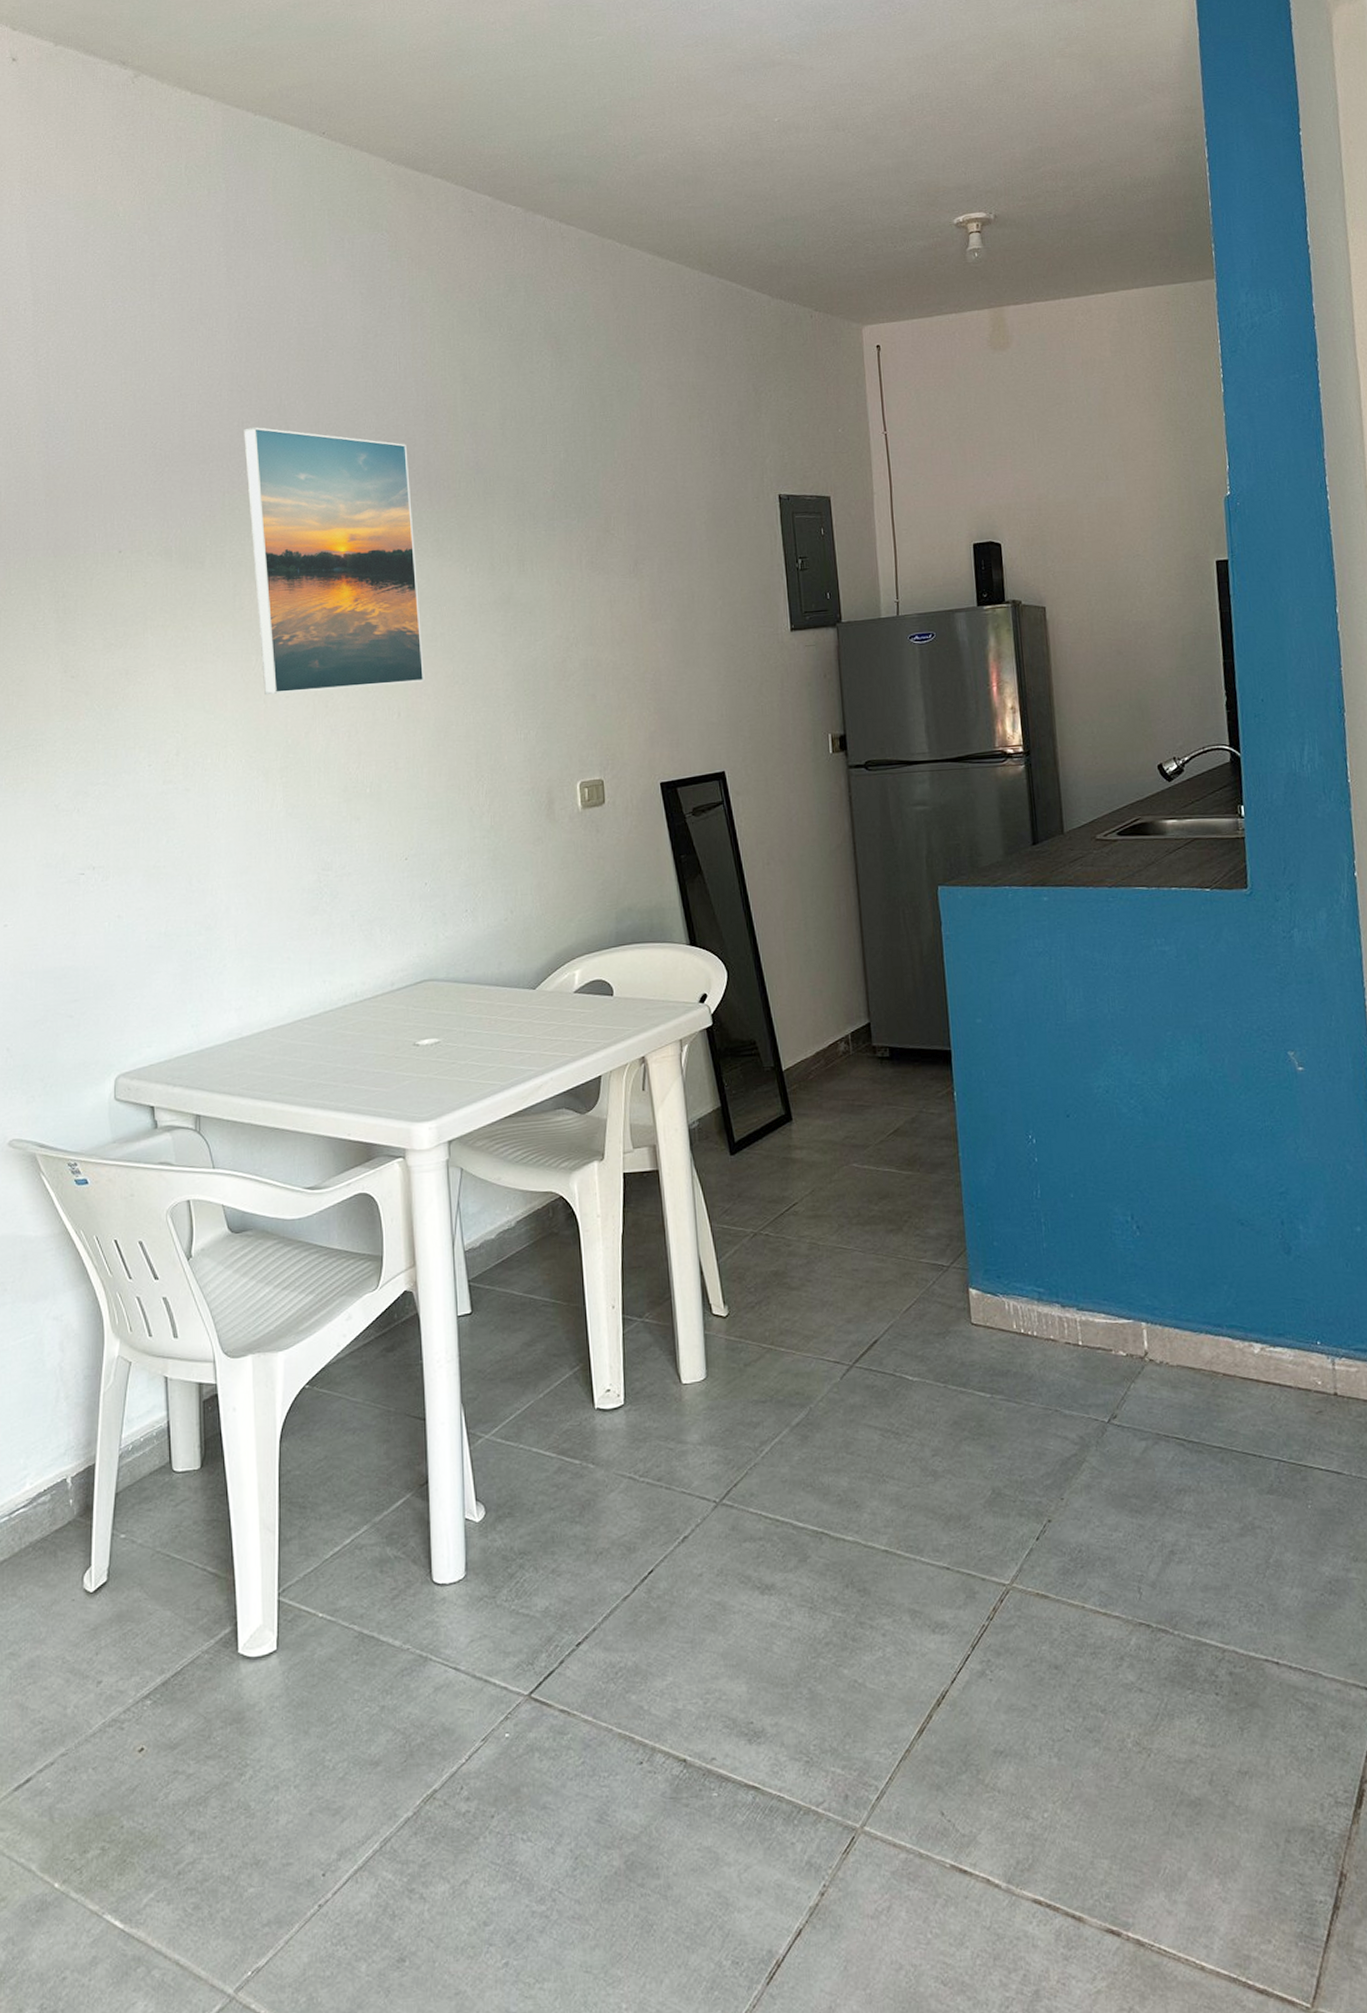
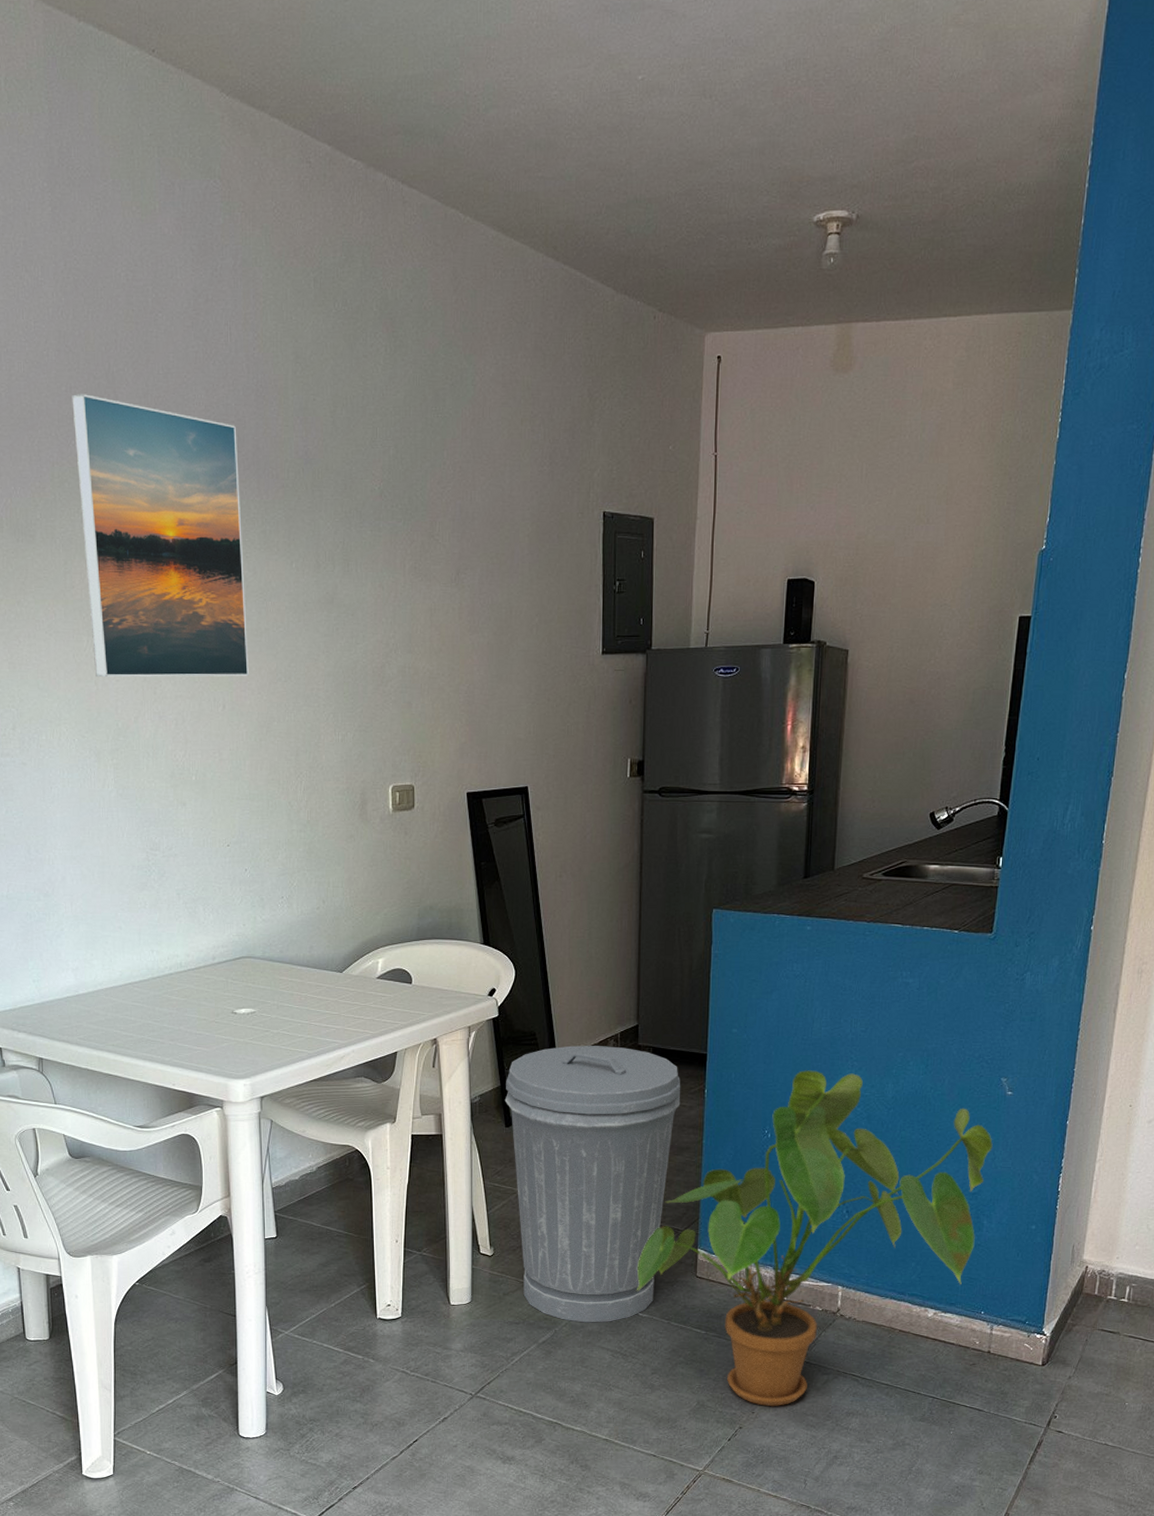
trash can: none [726,1049,928,1395] -> present [504,1045,681,1323]
house plant: none [900,1059,1294,1490] -> present [637,1070,993,1407]

